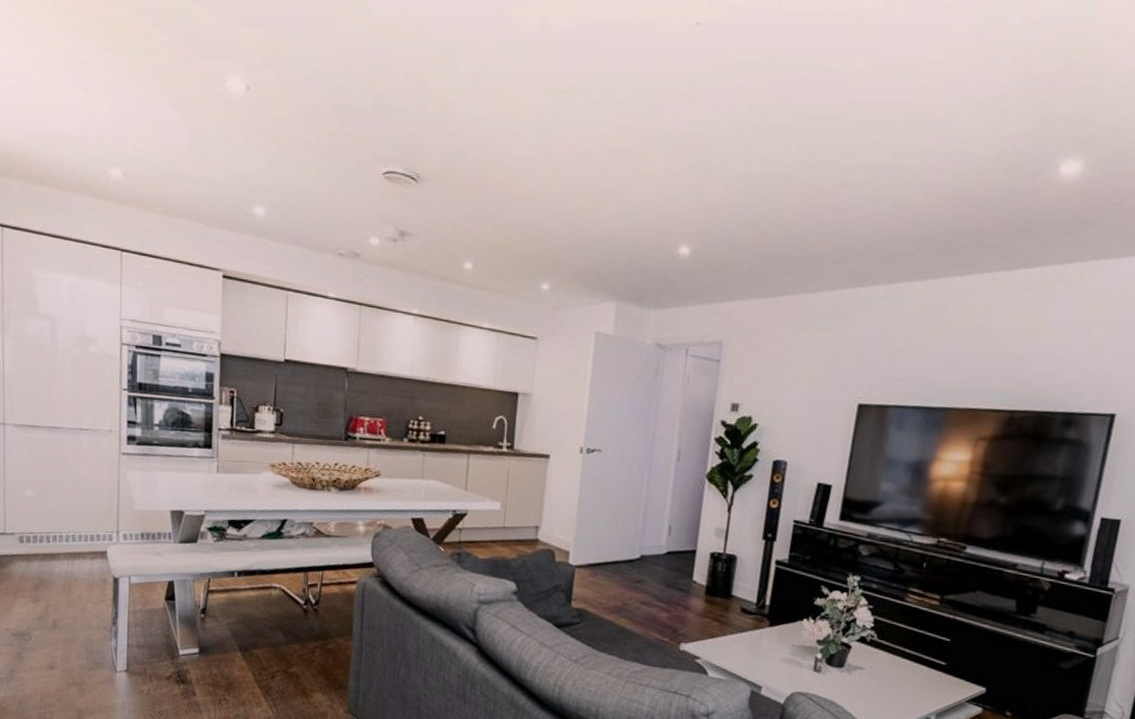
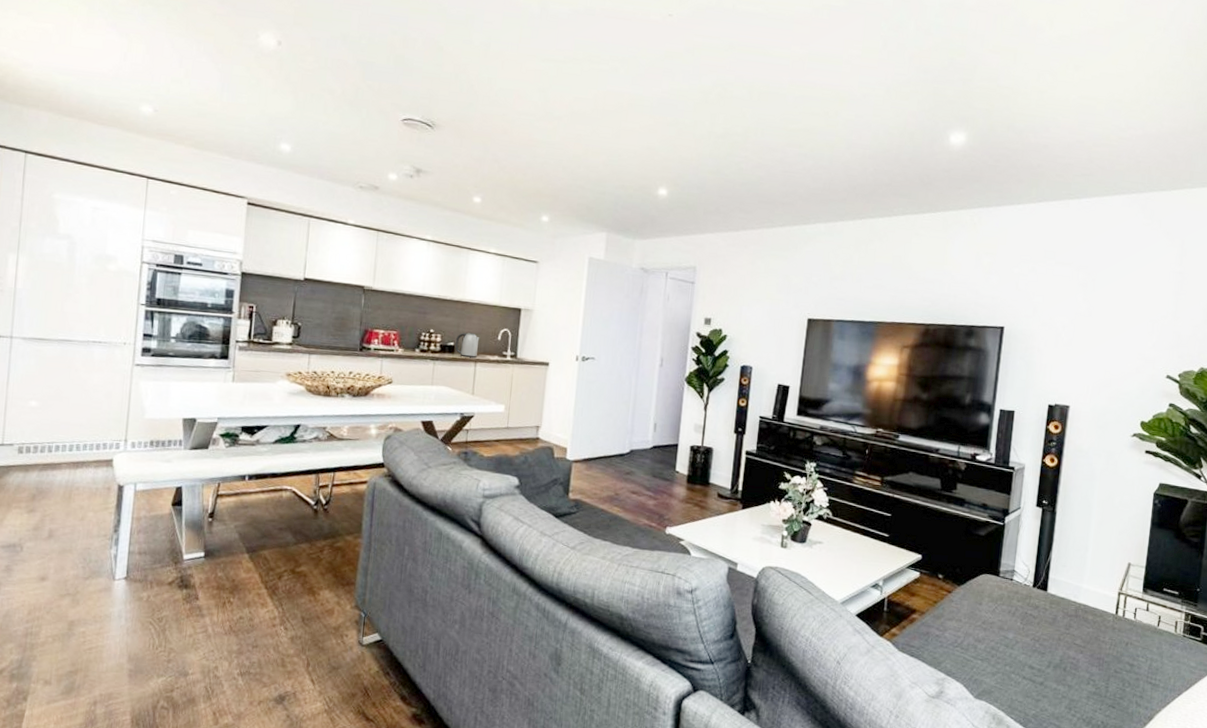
kettle: none [445,419,473,450] -> present [454,332,480,359]

